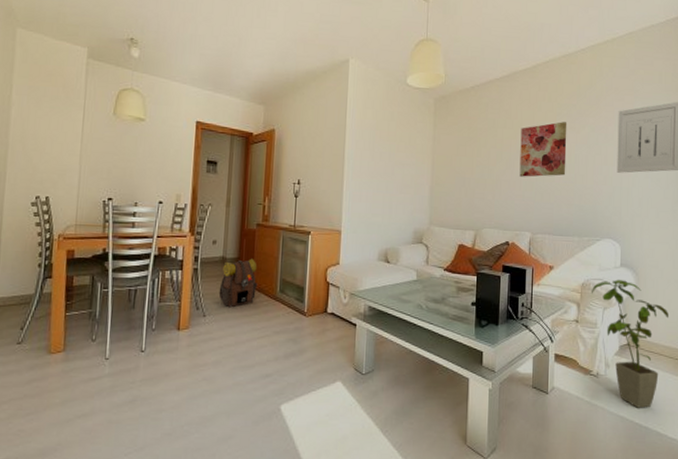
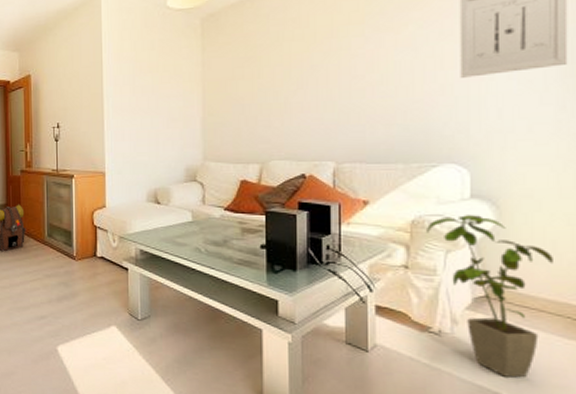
wall art: present [519,122,567,177] -> none [315,22,382,96]

